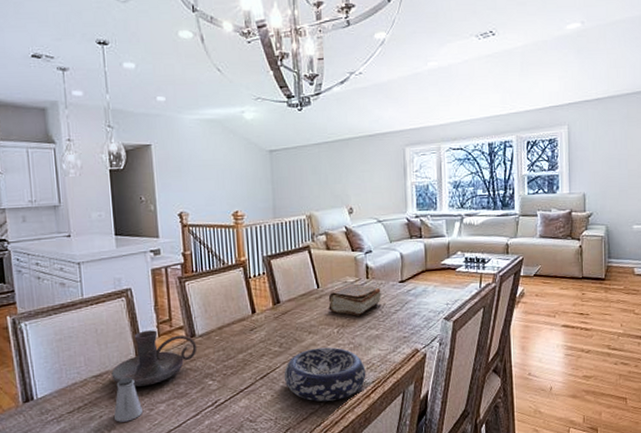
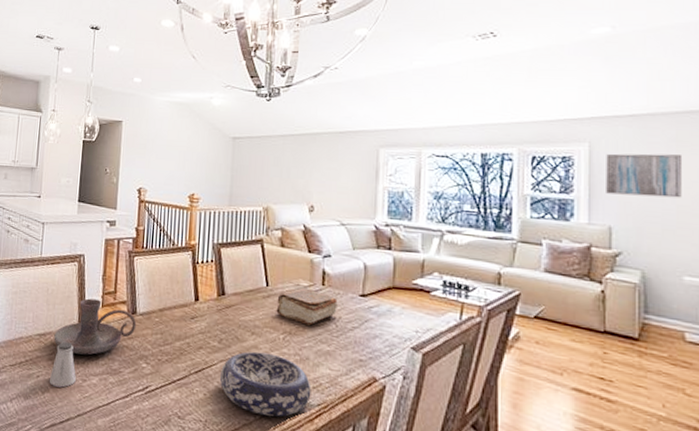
wall art: none [580,129,632,167] -> present [606,153,683,198]

